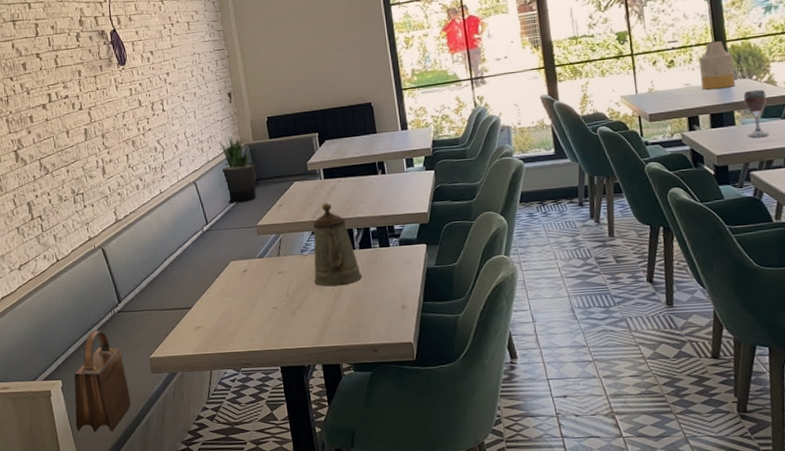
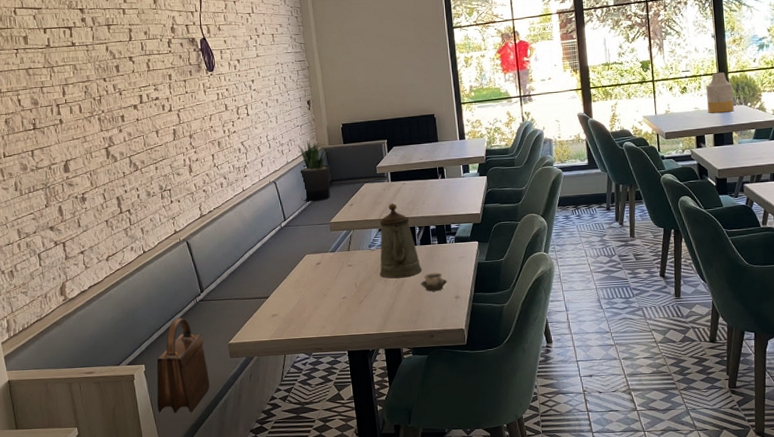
cup: none [360,279,392,301] -> present [420,272,447,292]
cup: present [743,89,770,138] -> none [740,114,760,156]

